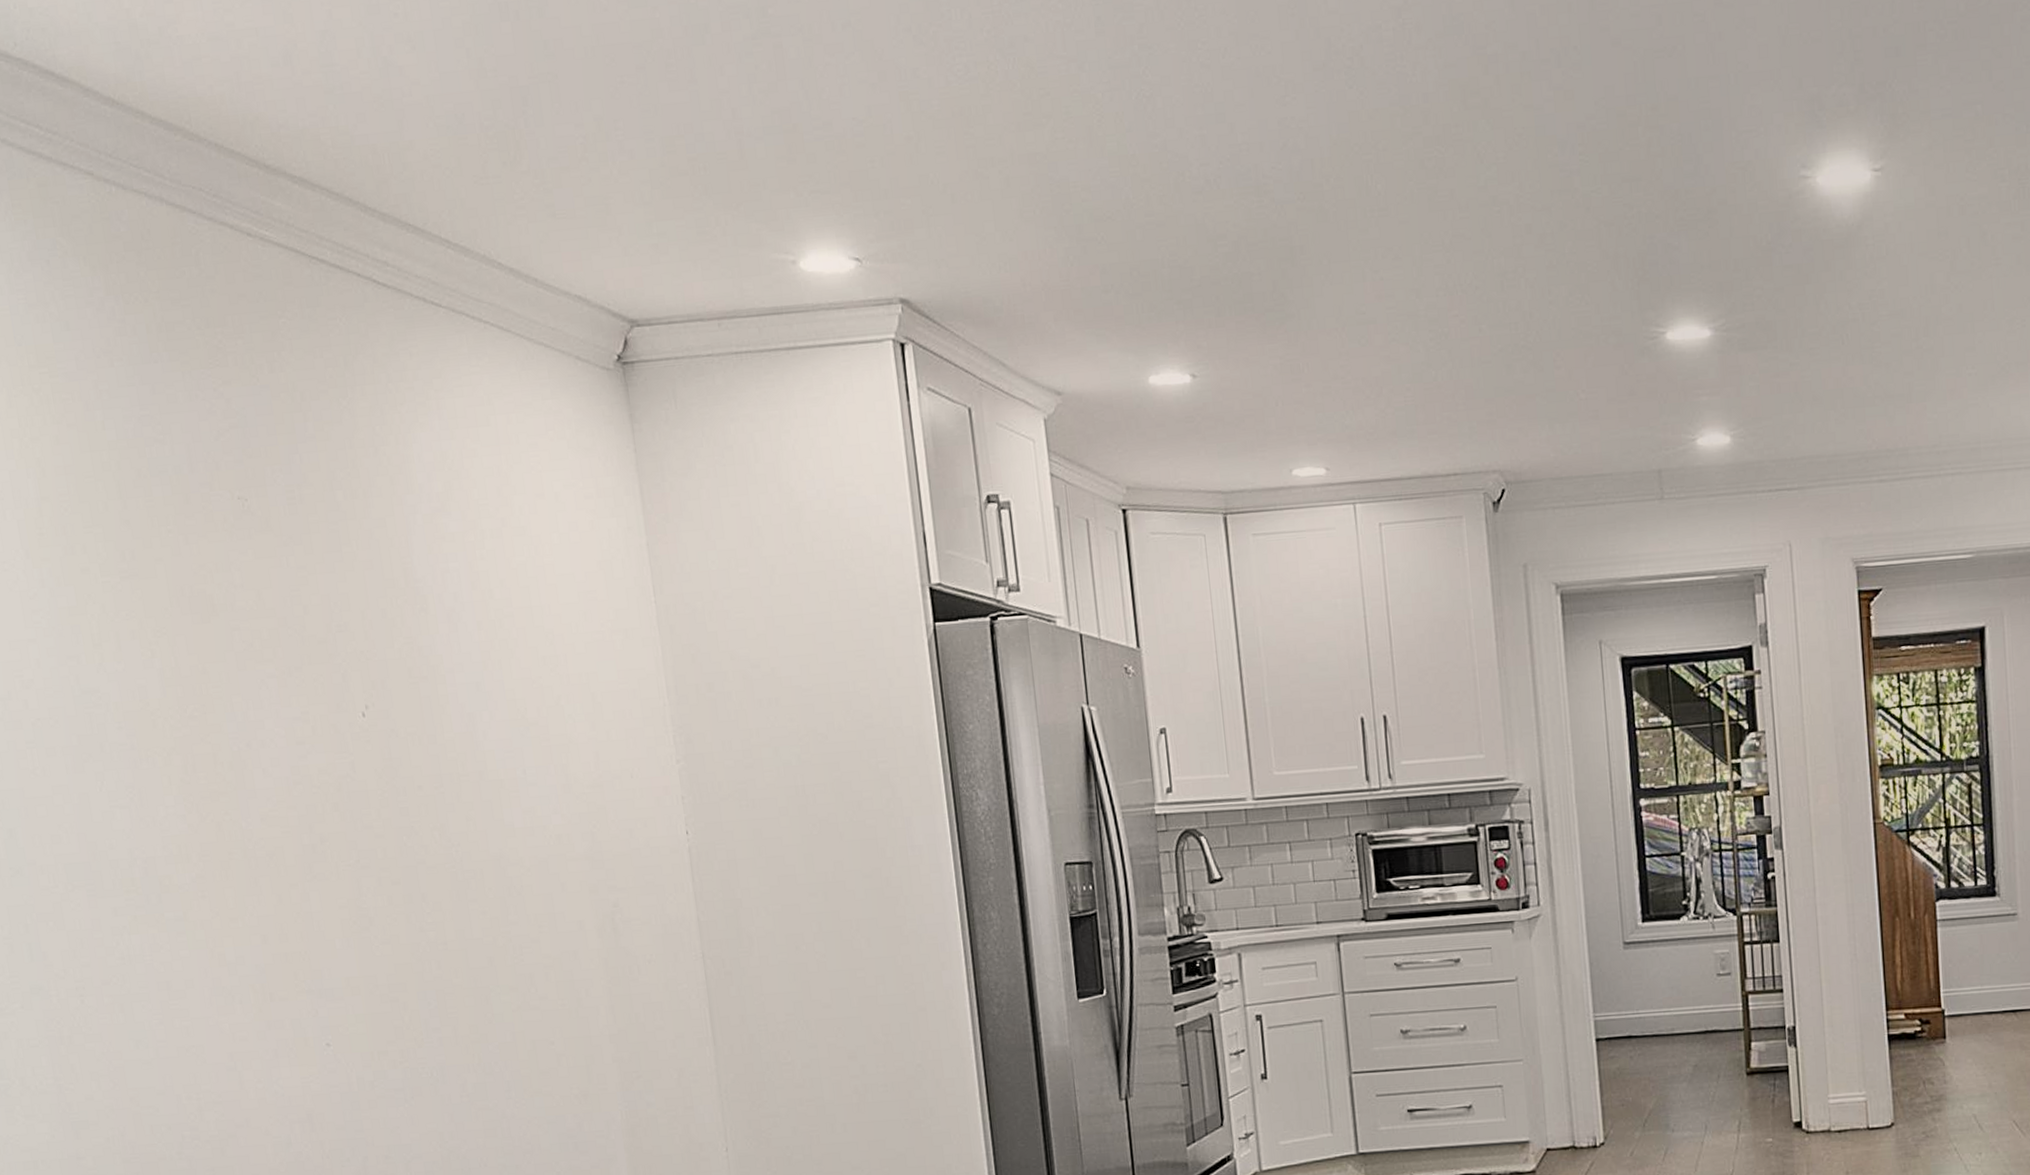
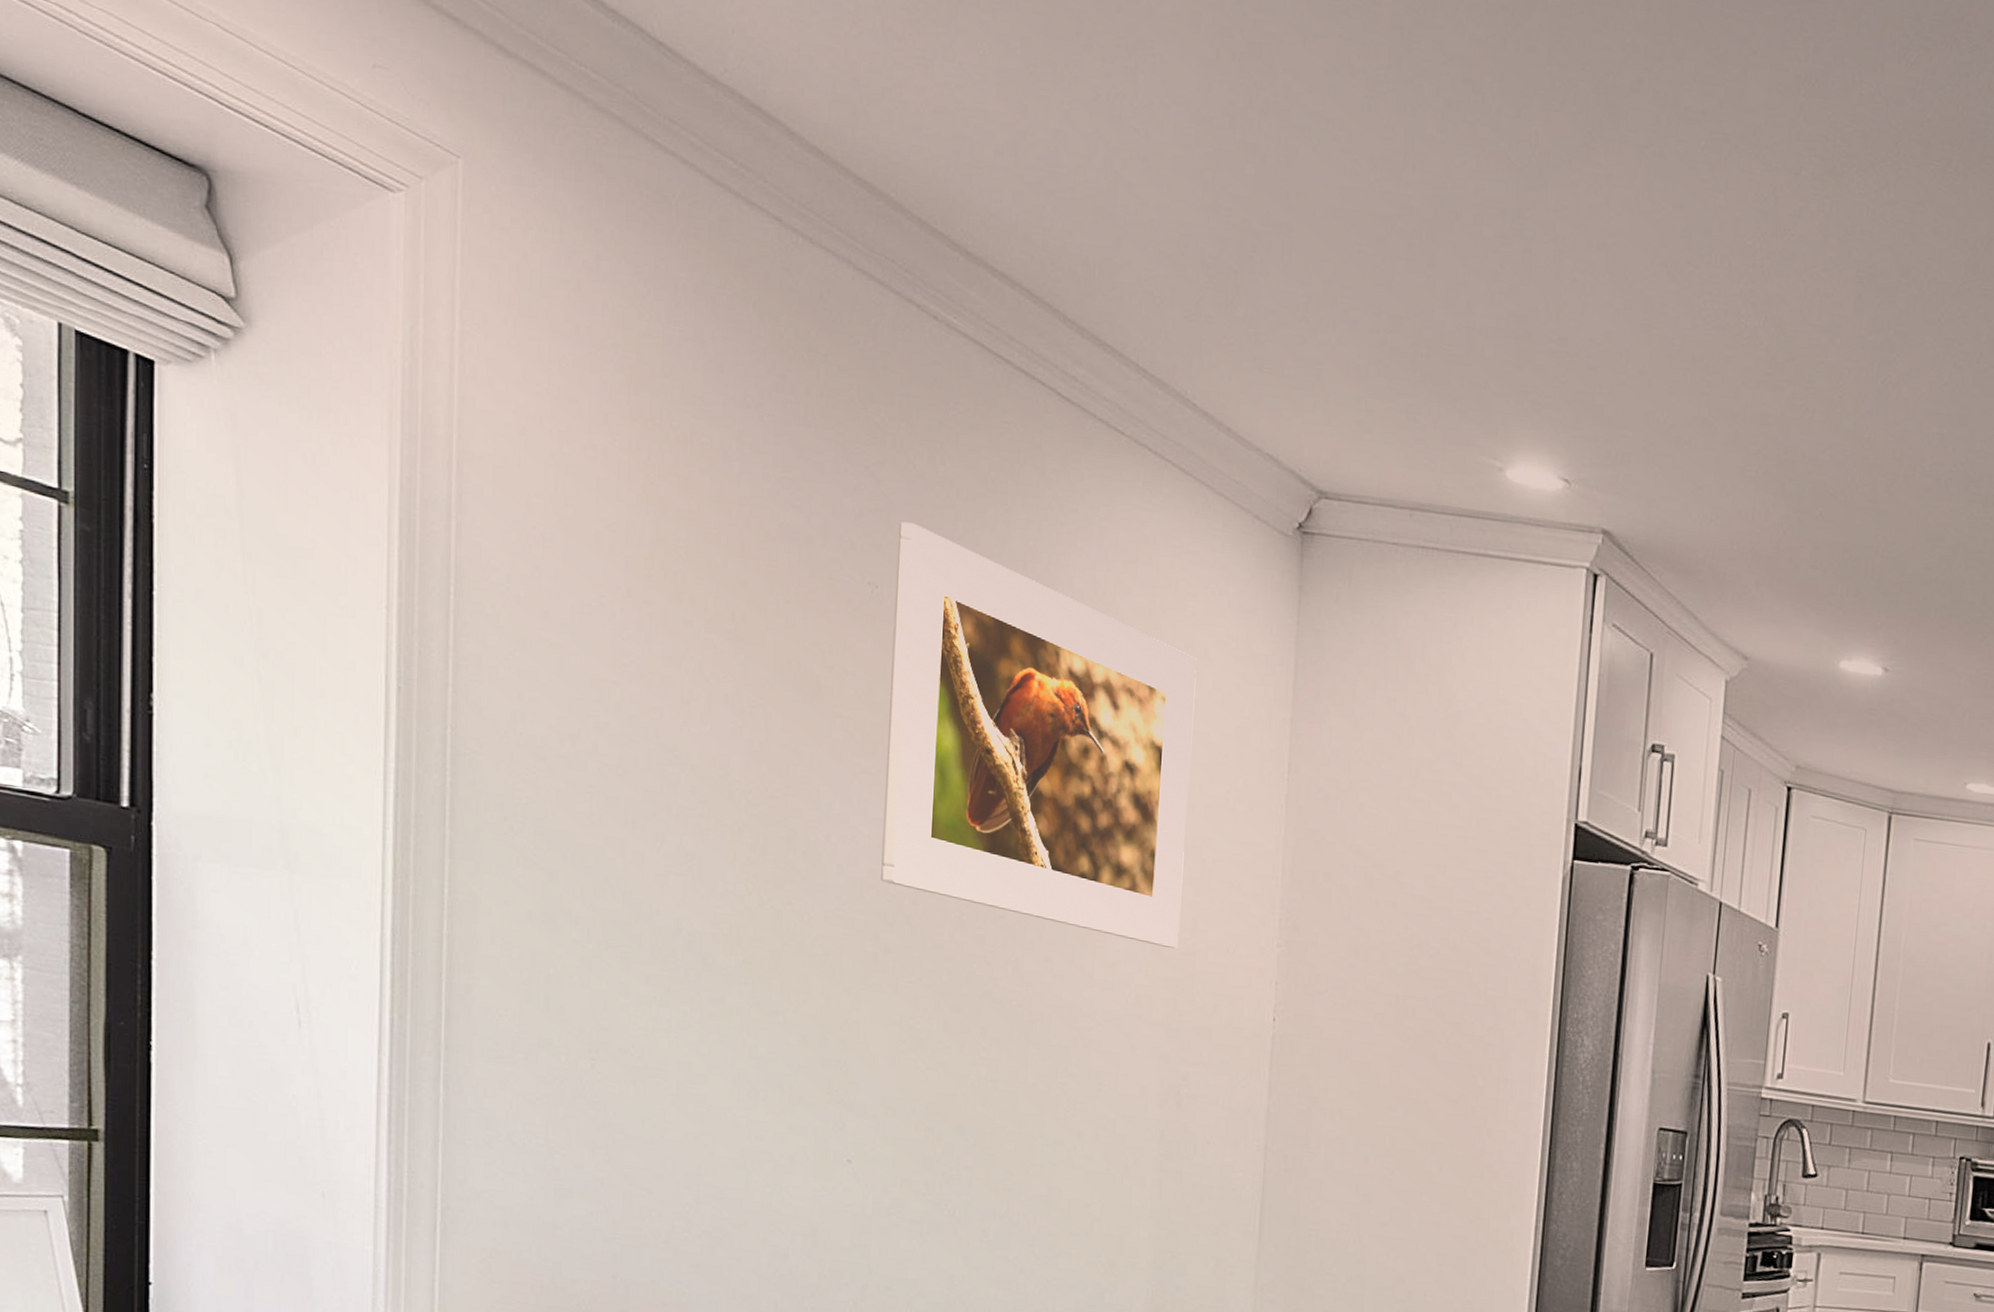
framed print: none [255,432,585,785] -> present [881,521,1197,948]

